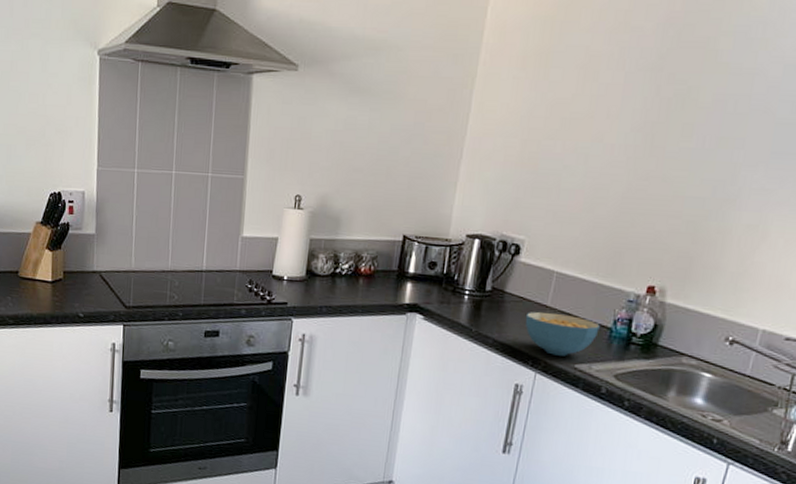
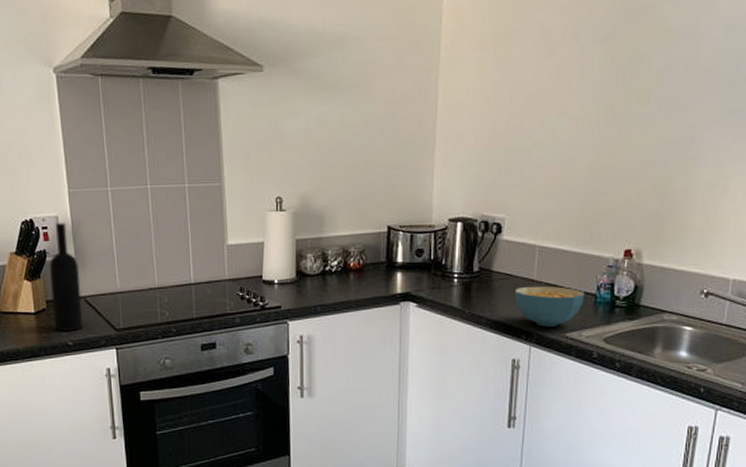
wine bottle: none [68,198,98,304] -> present [50,223,84,332]

